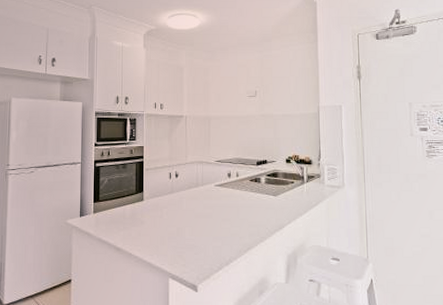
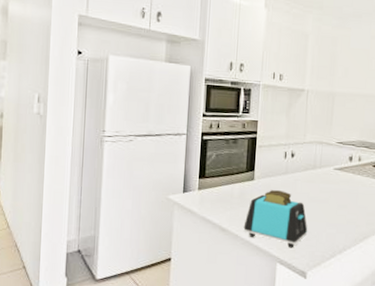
toaster: none [136,209,196,263] -> present [243,190,308,248]

